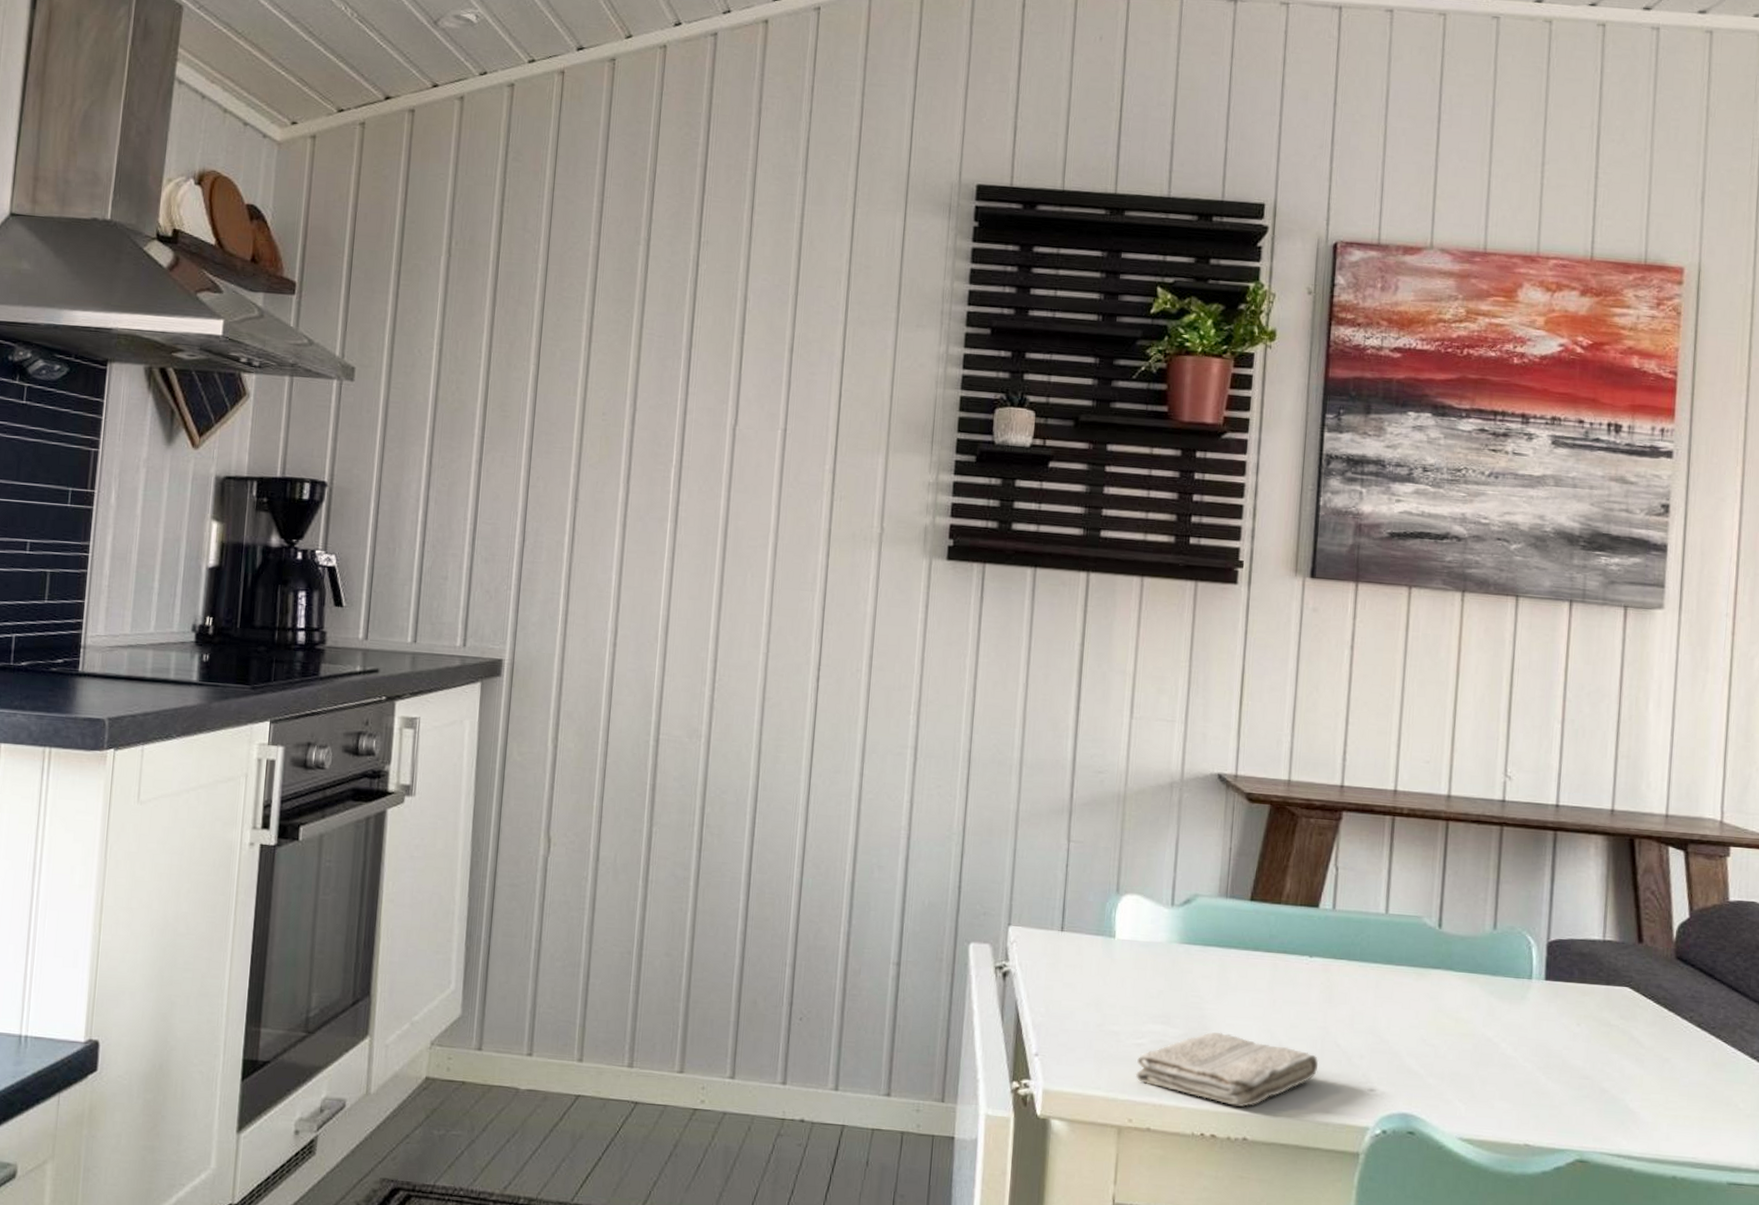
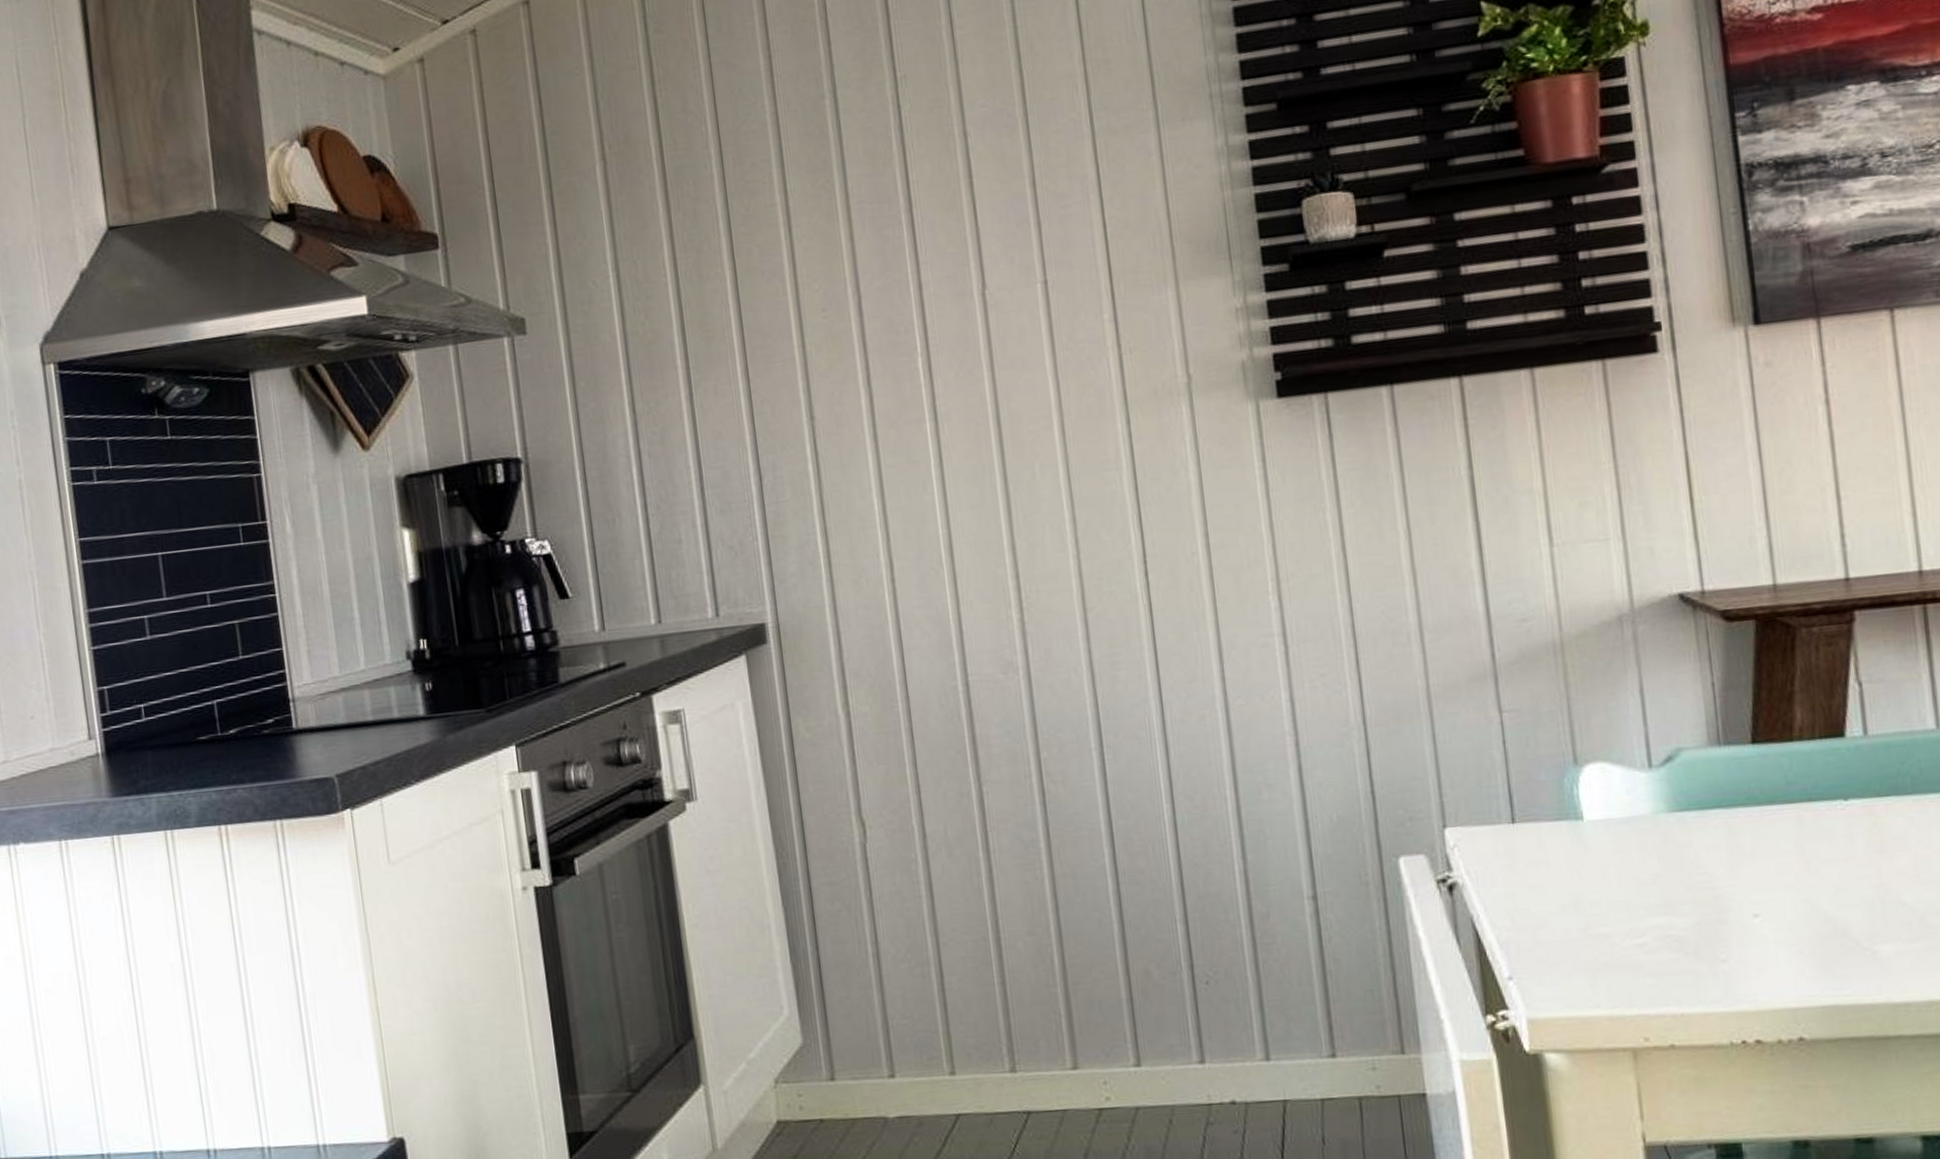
washcloth: present [1135,1032,1319,1107] -> none [1641,912,1882,1001]

